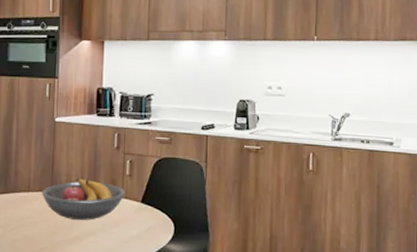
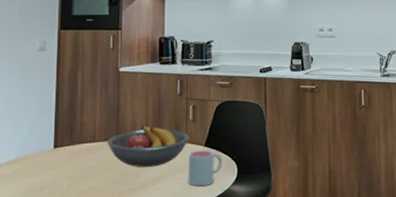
mug: none [123,206,159,243] -> present [188,150,222,187]

